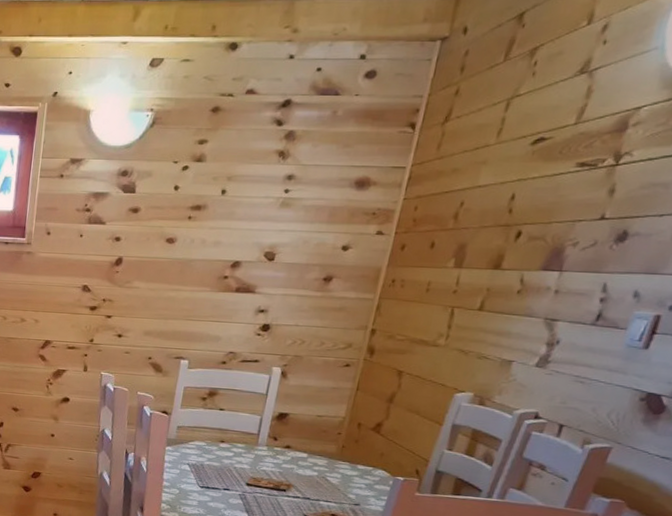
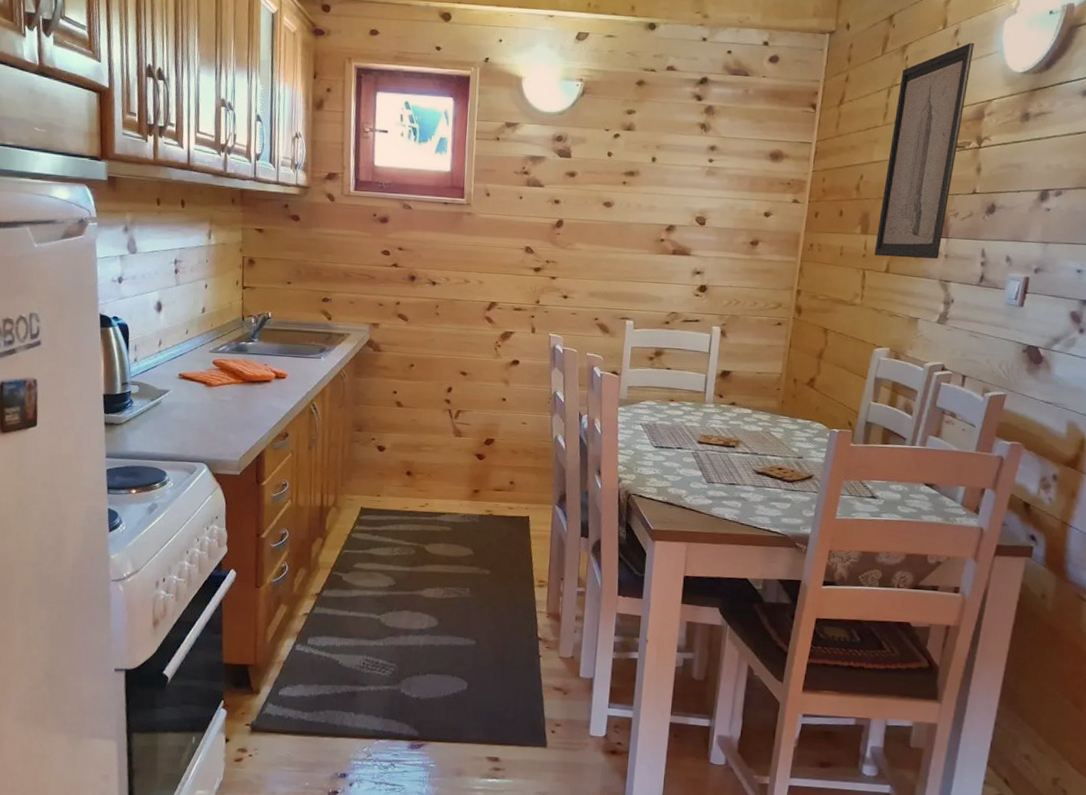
wall art: none [467,38,627,295] -> present [874,42,974,259]

